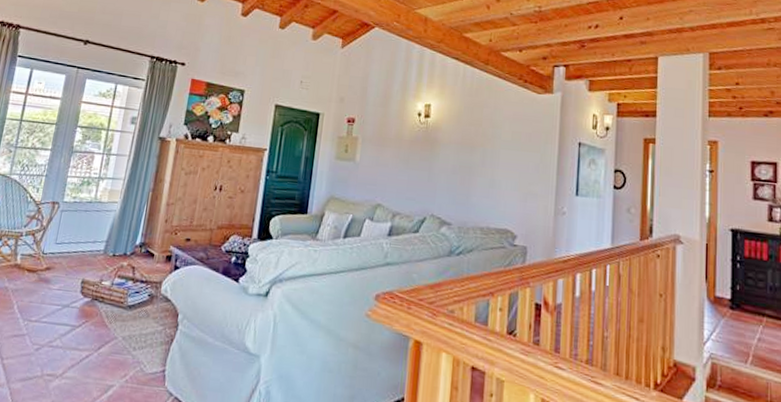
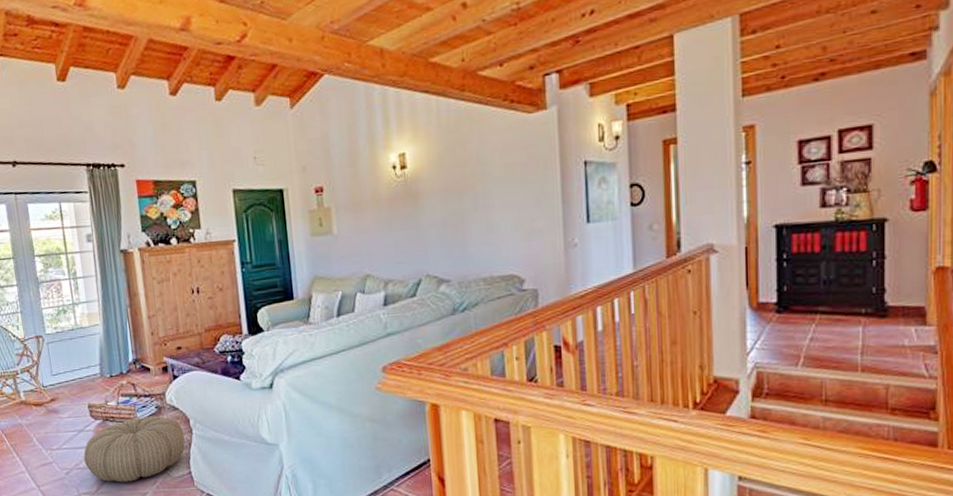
pouf: none [59,302,170,371] -> present [84,415,185,482]

